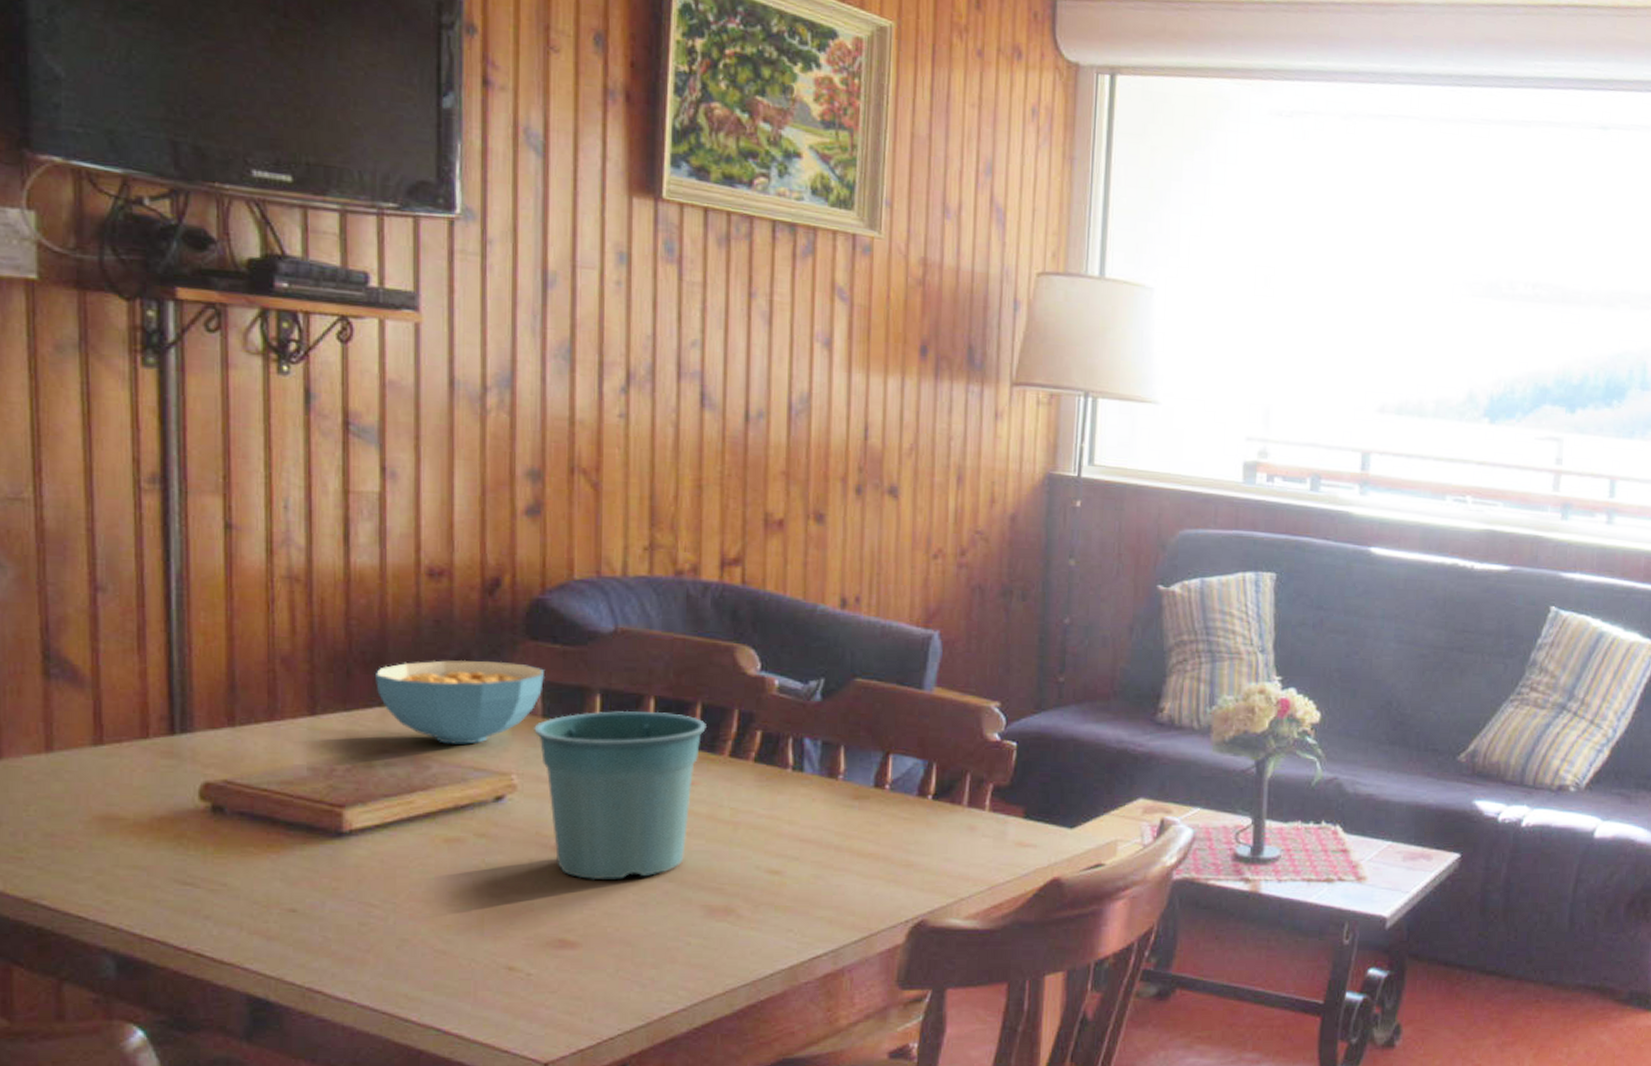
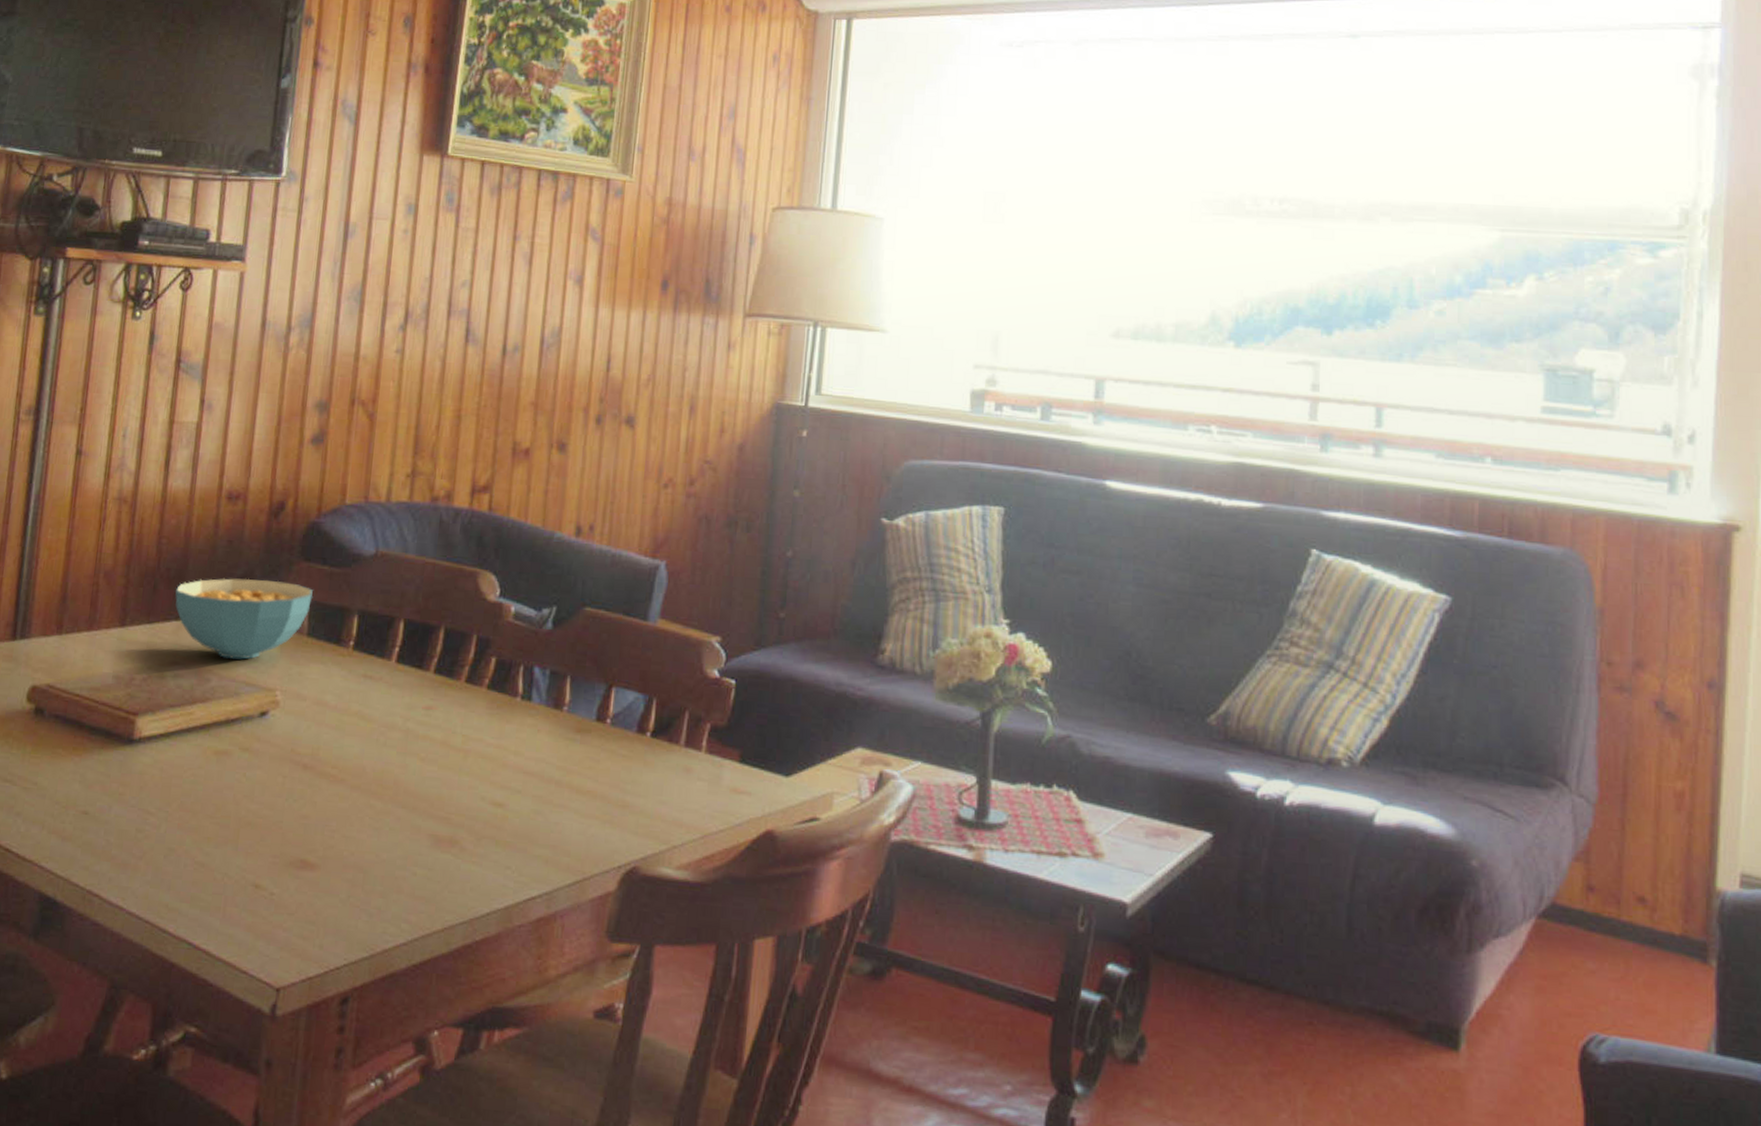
flower pot: present [534,710,706,880] -> none [299,632,447,802]

